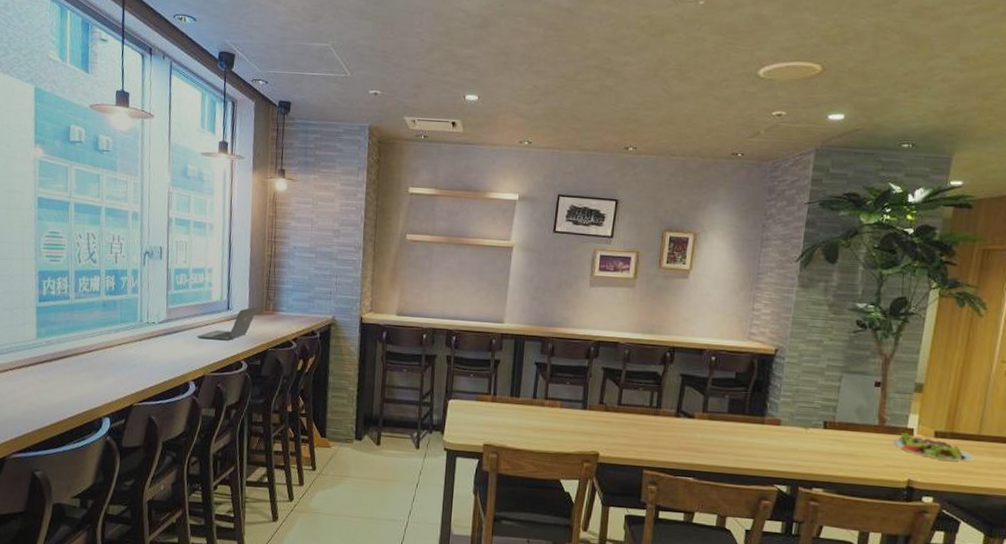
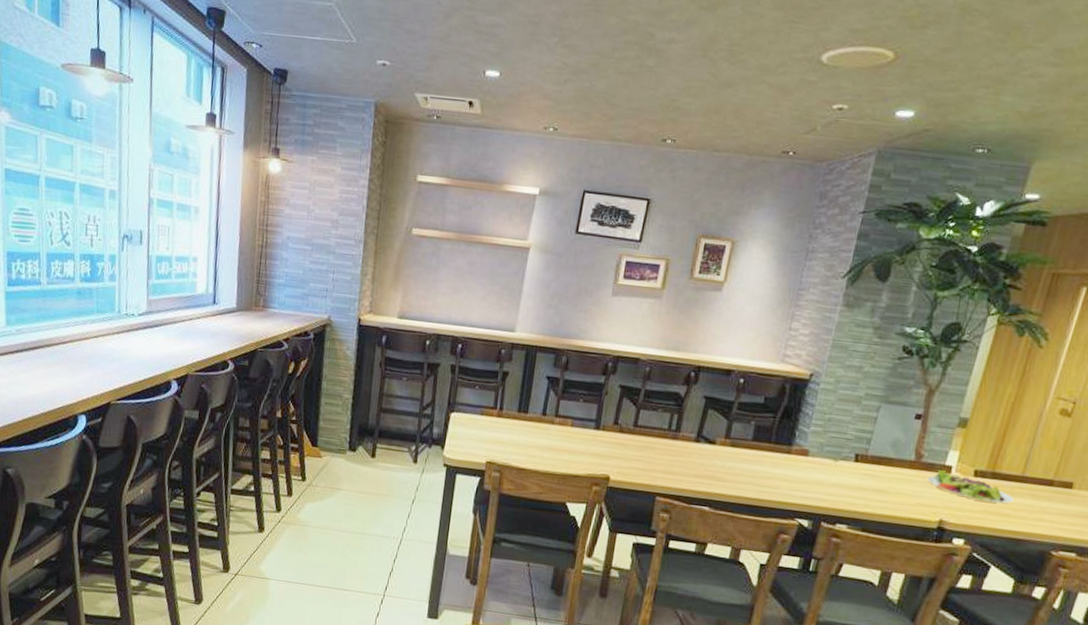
laptop: present [197,306,258,341] -> none [179,301,247,338]

